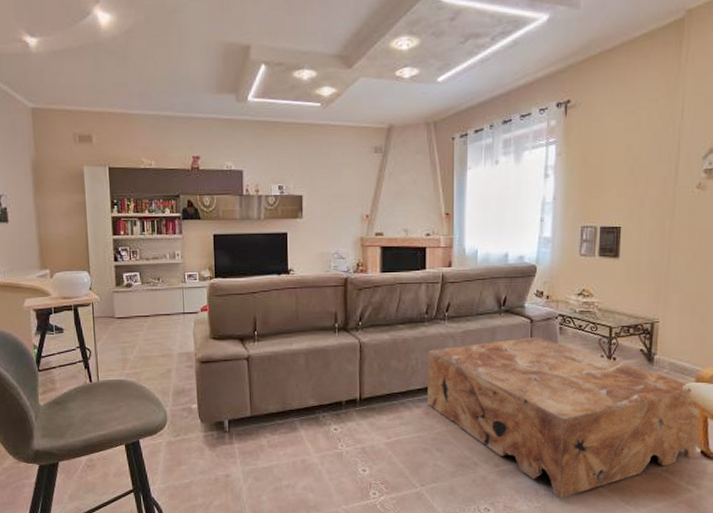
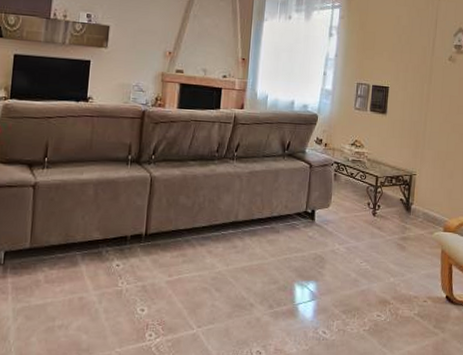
coffee table: present [427,336,701,499] -> none [211,181,447,342]

